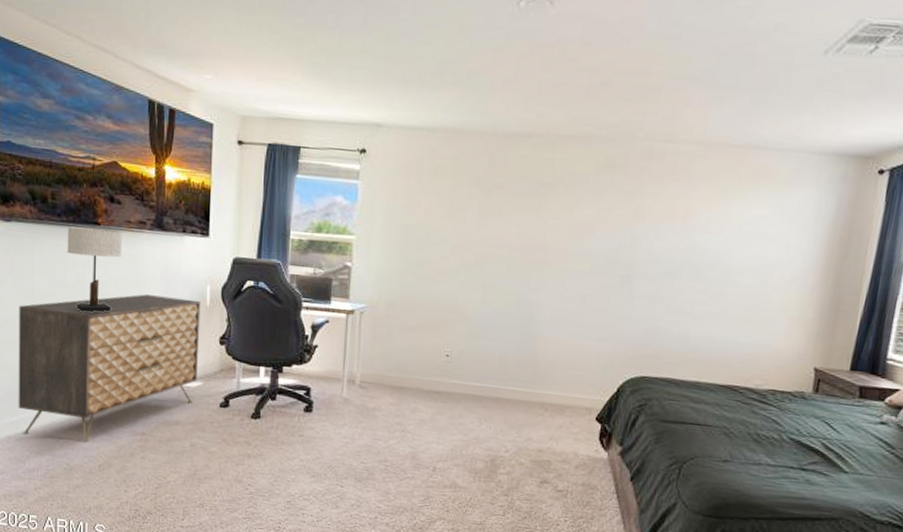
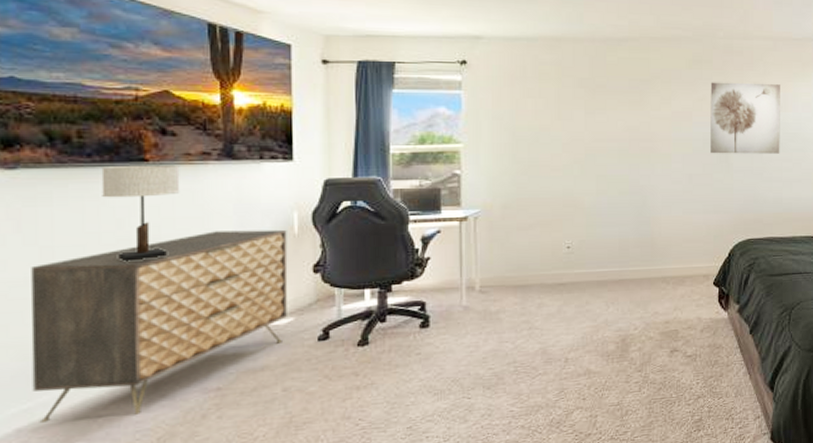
wall art: none [611,191,706,283] -> present [710,82,780,154]

